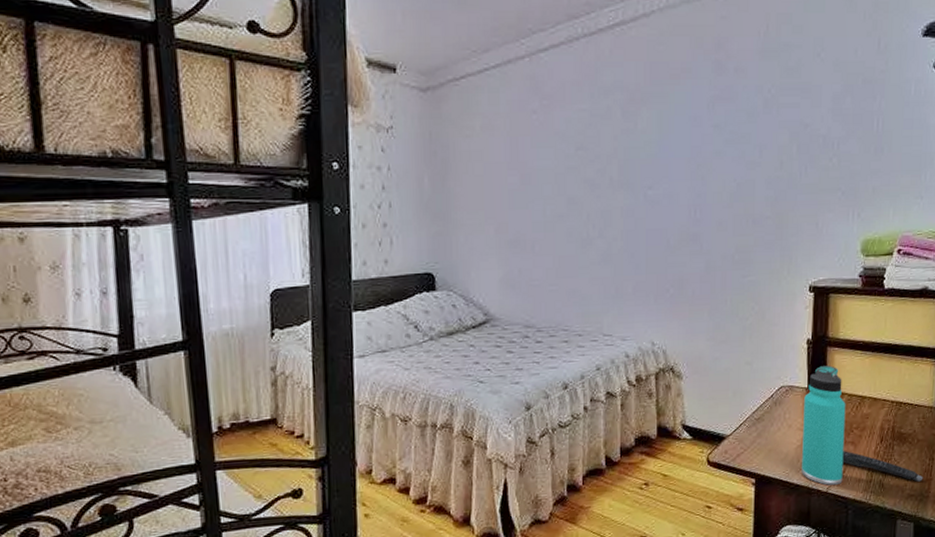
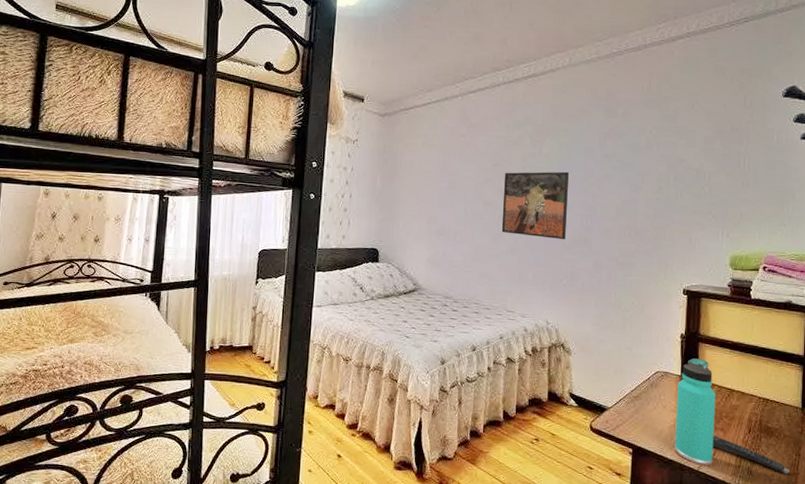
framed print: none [591,150,671,239] -> present [501,171,569,239]

